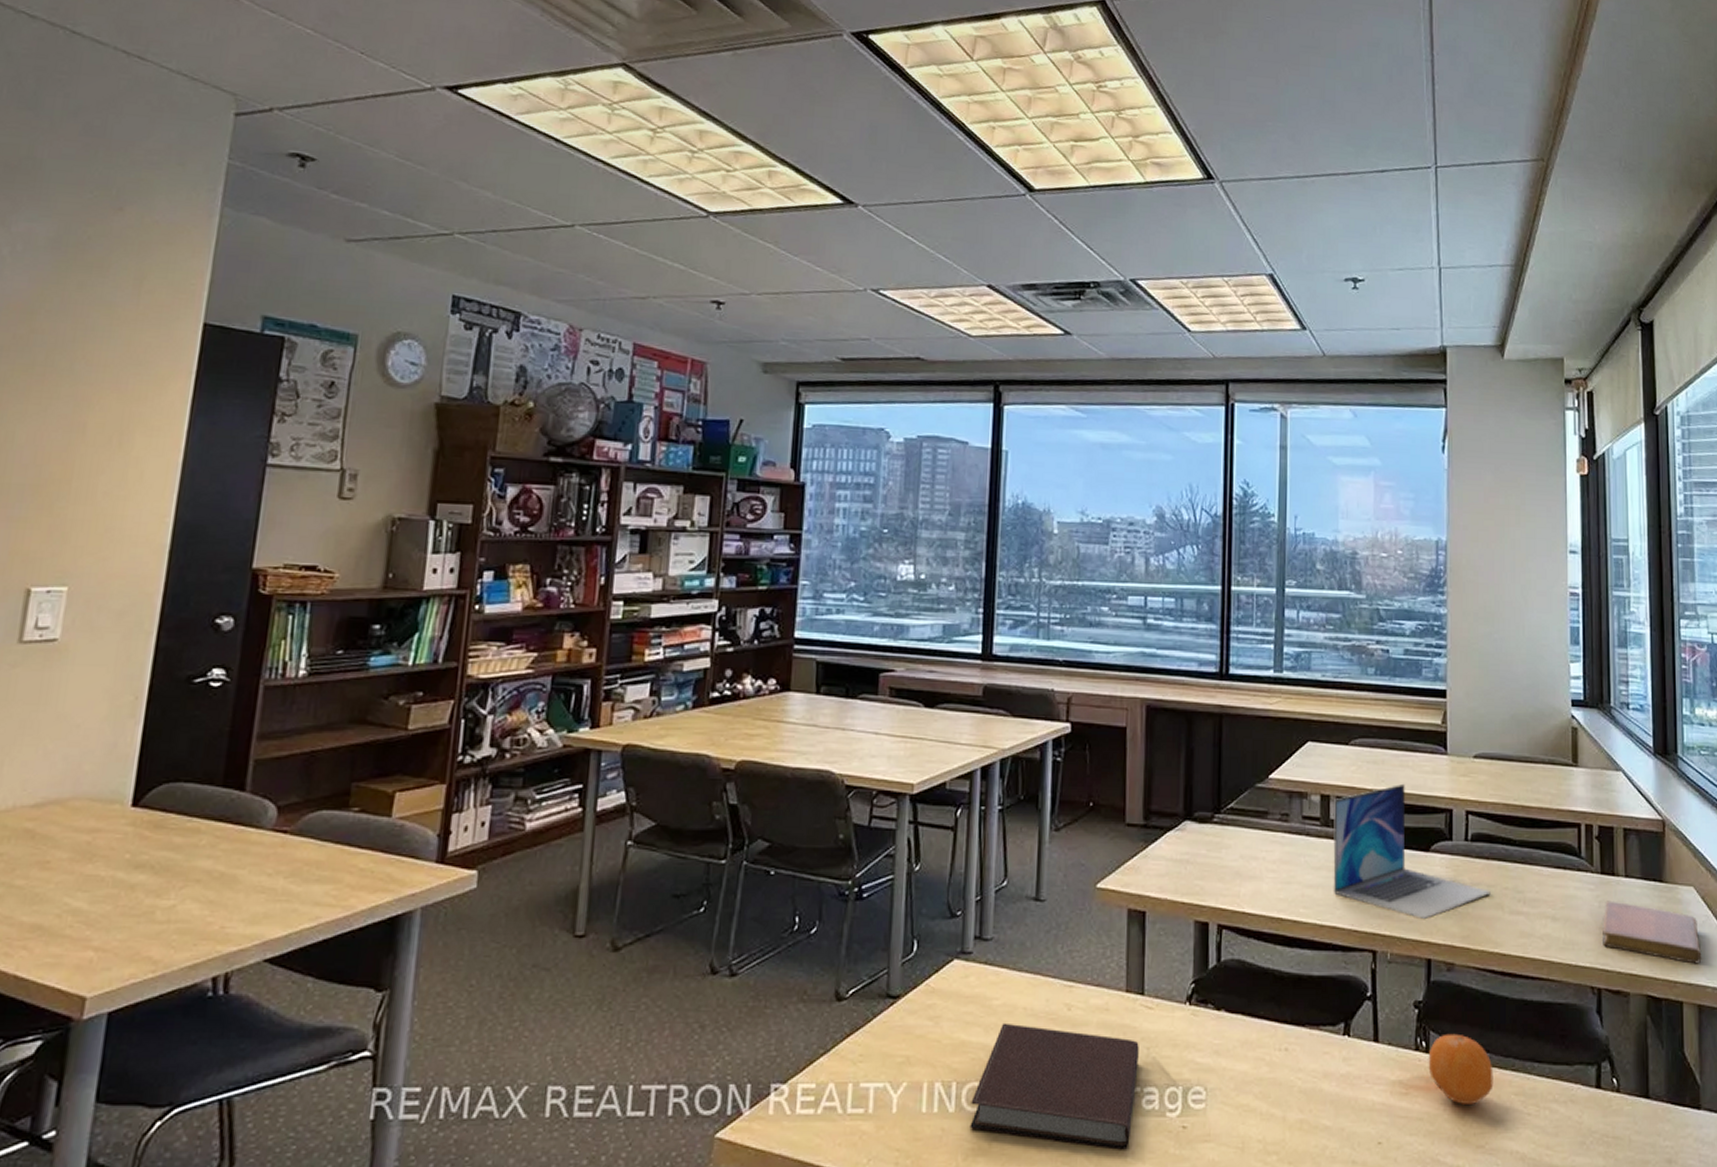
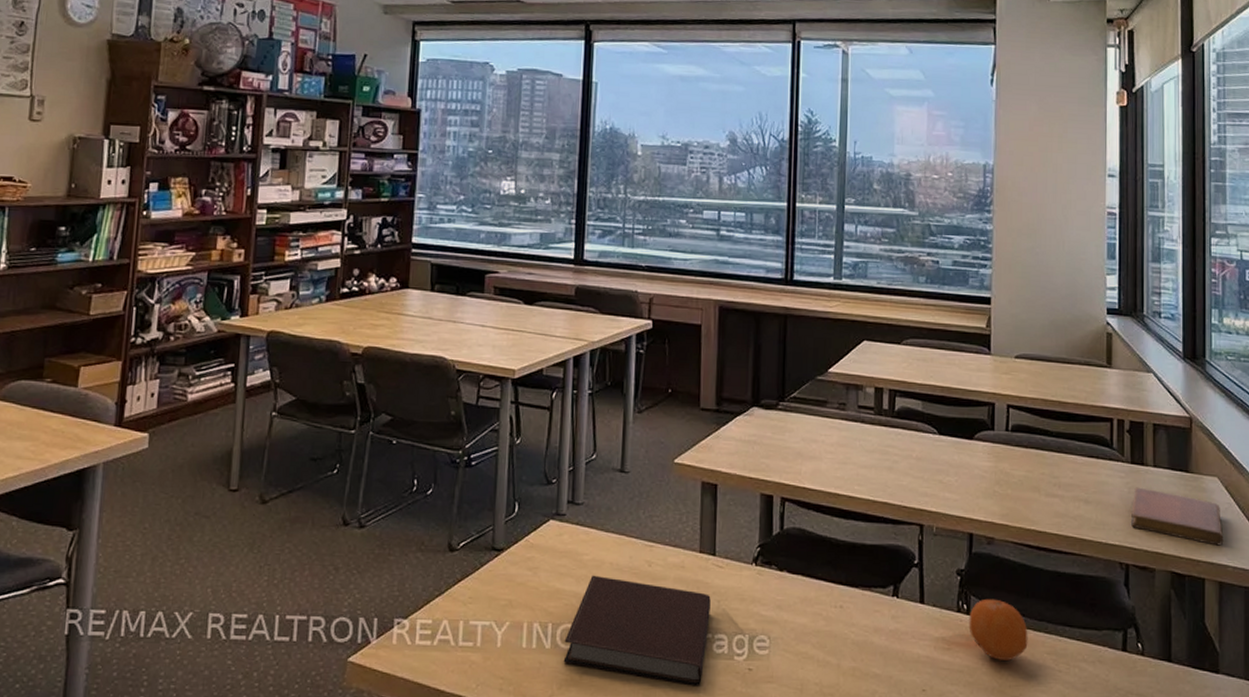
laptop: present [1333,783,1491,920] -> none [885,379,1029,499]

